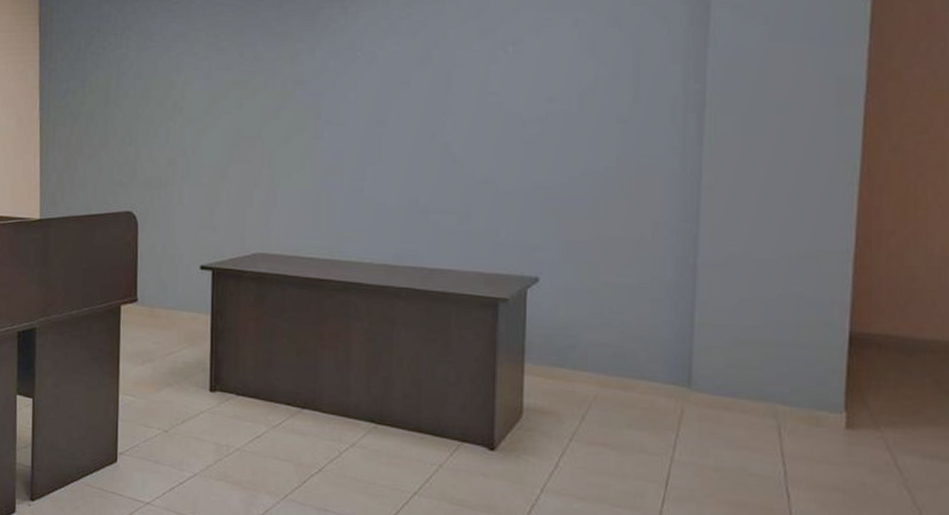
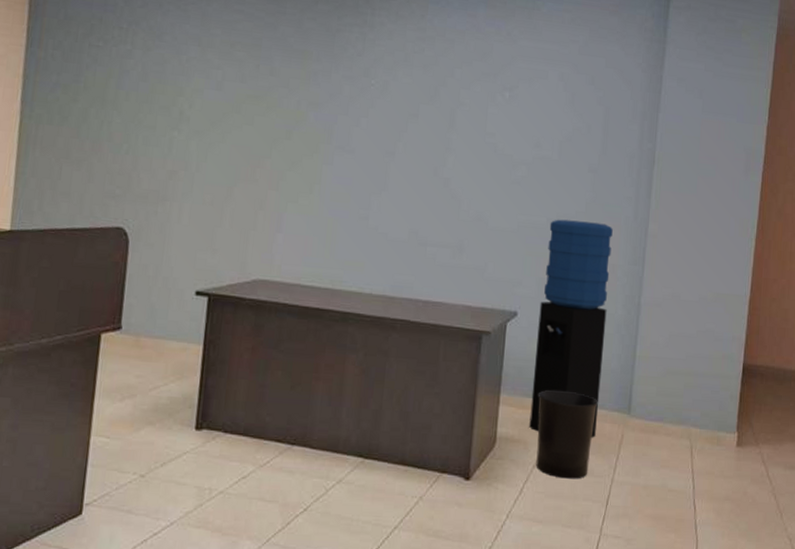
water cooler: none [562,177,654,412] -> present [529,219,613,438]
waste bin: none [570,359,647,456] -> present [536,389,598,479]

